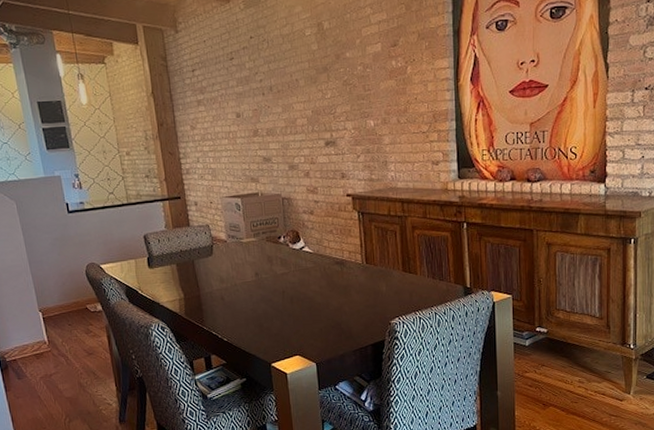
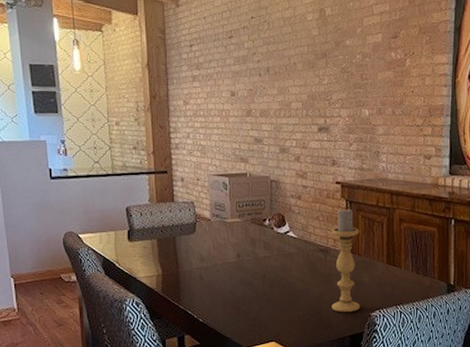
candle holder: none [345,219,380,323] -> present [331,208,360,313]

